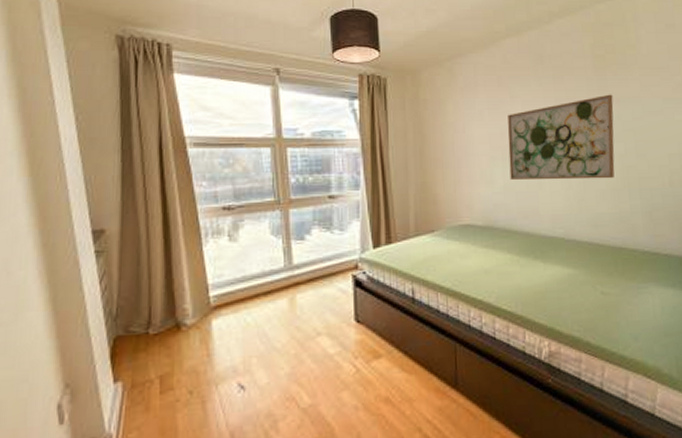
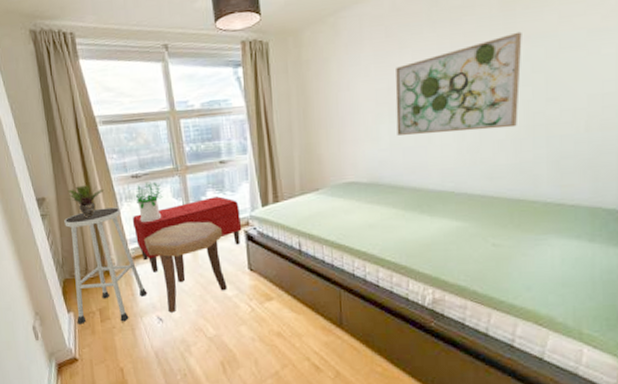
stool: none [125,244,228,398] -> present [64,207,147,324]
potted plant: none [133,216,186,256] -> present [66,185,104,217]
bench: none [217,235,350,326] -> present [132,196,242,272]
potted plant: none [225,215,259,264] -> present [135,181,163,223]
side table: none [231,263,328,378] -> present [144,221,227,313]

